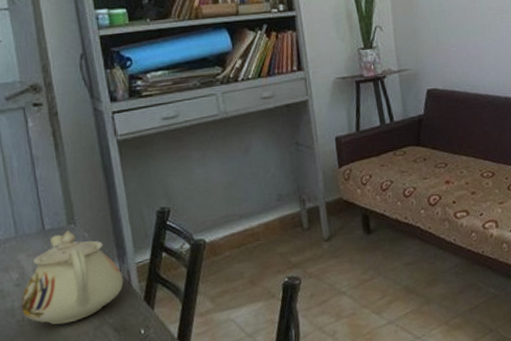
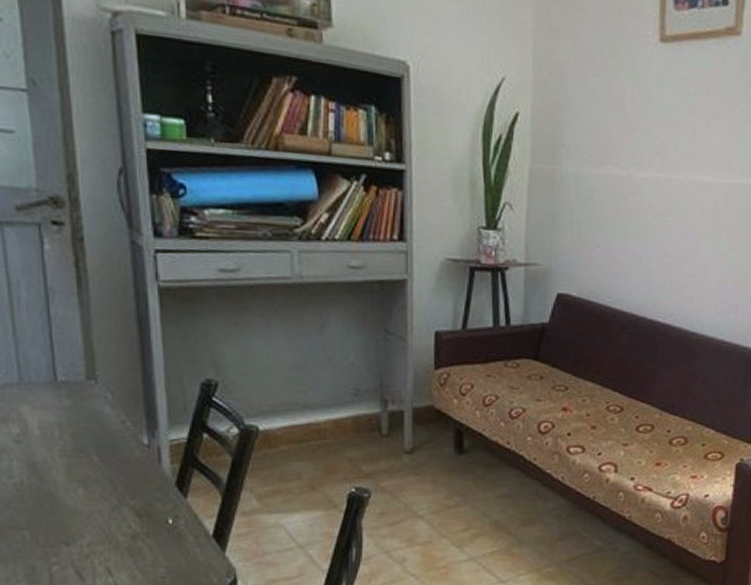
teapot: present [20,230,124,325] -> none [19,386,152,497]

